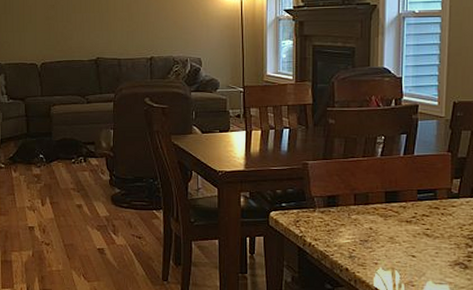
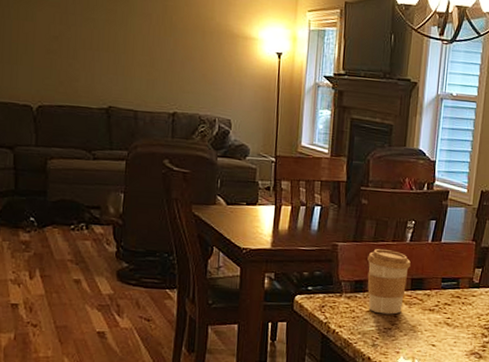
coffee cup: none [339,165,383,227] -> present [367,249,411,315]

